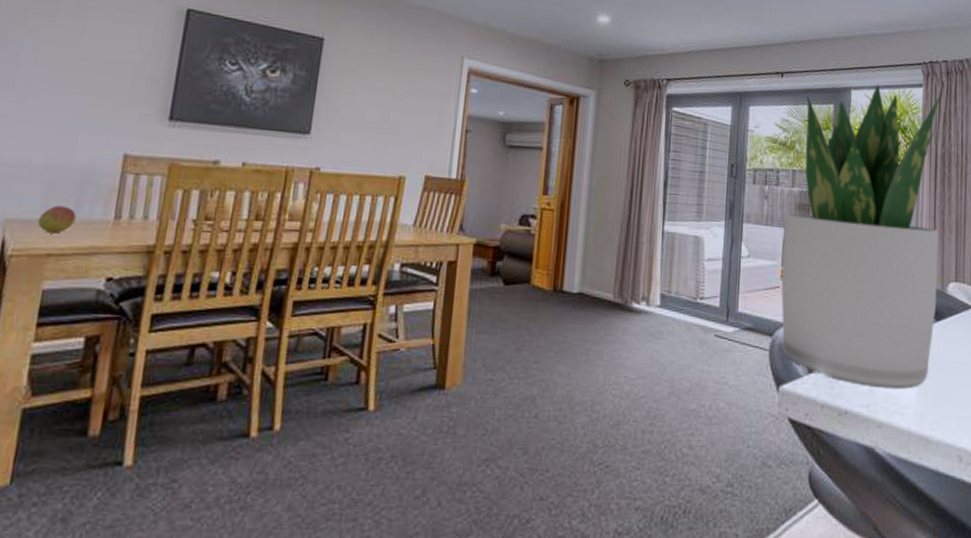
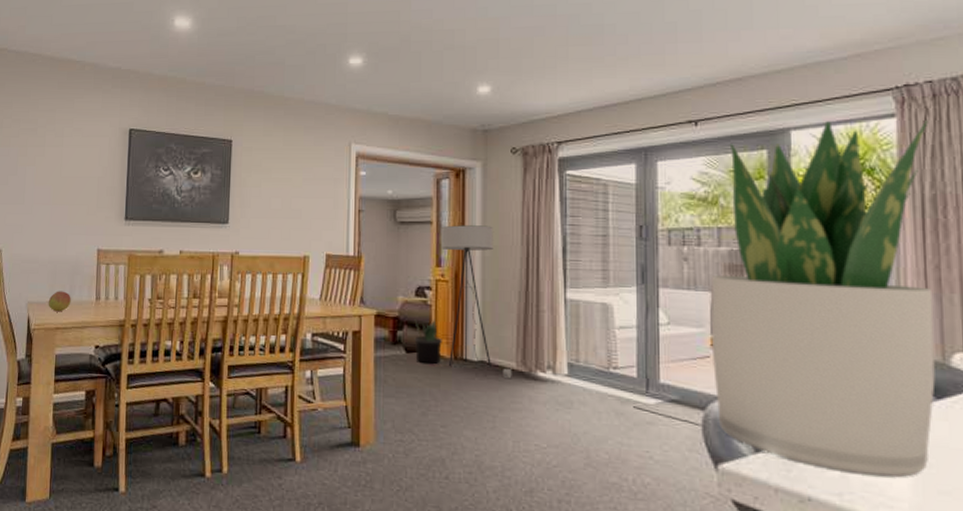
planter: none [513,249,543,296] -> present [414,319,442,364]
floor lamp: none [548,152,609,311] -> present [442,225,512,379]

